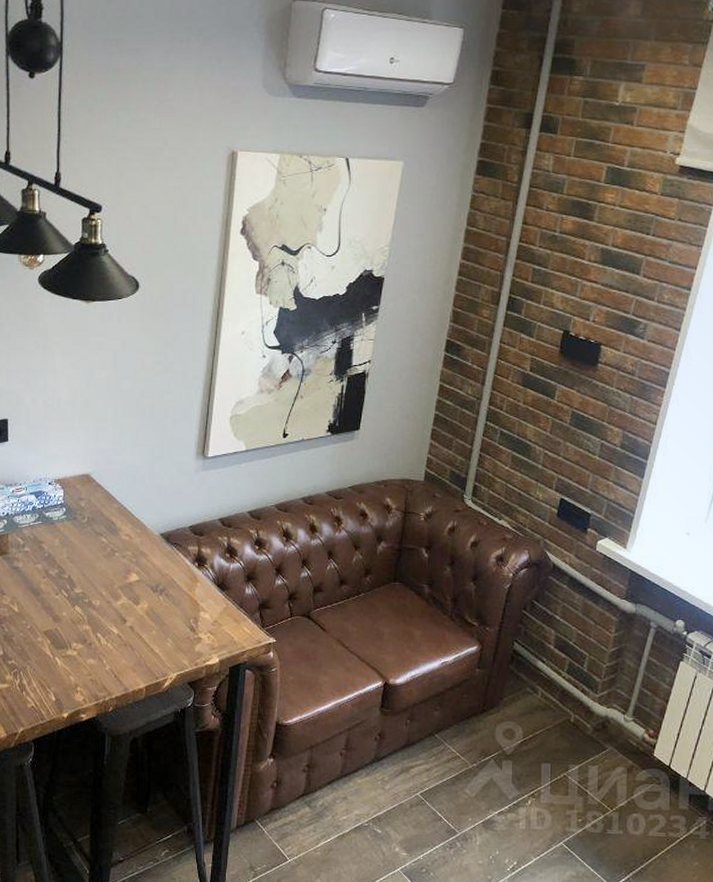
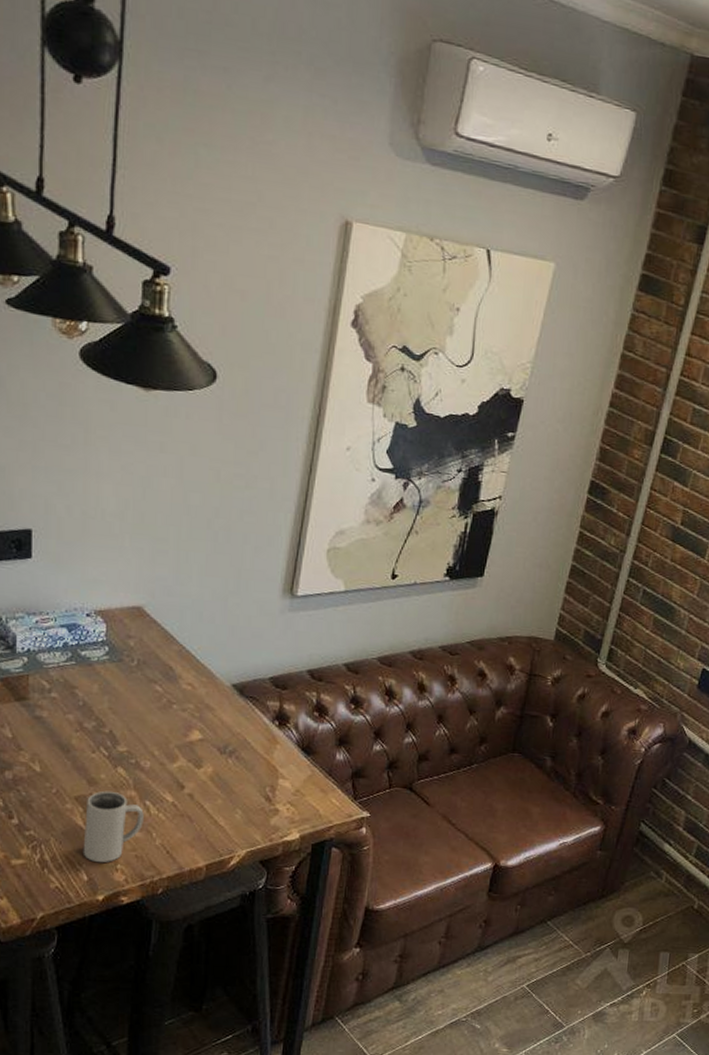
mug: none [51,626,96,685] -> present [83,790,144,862]

